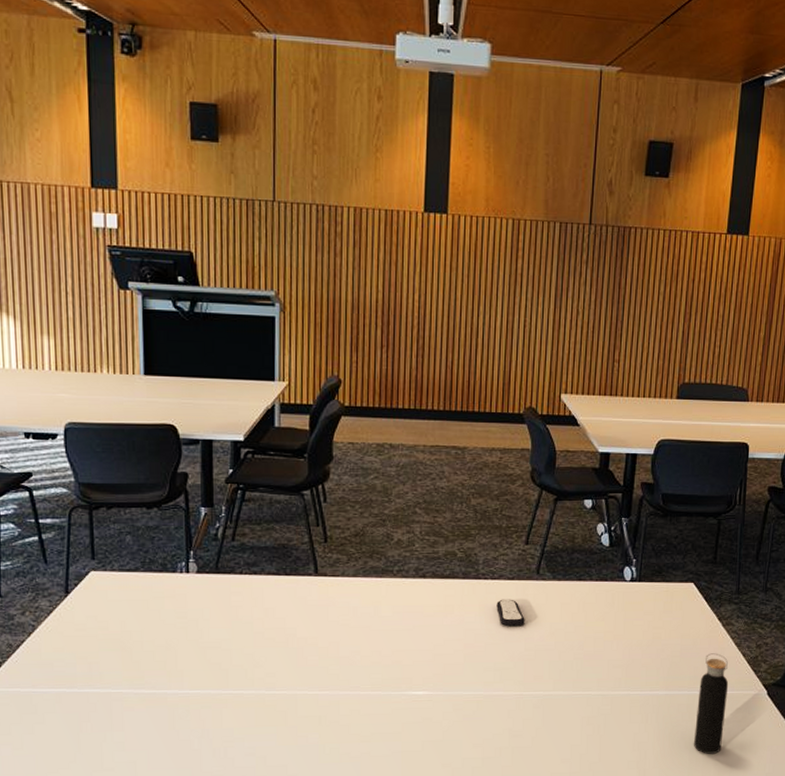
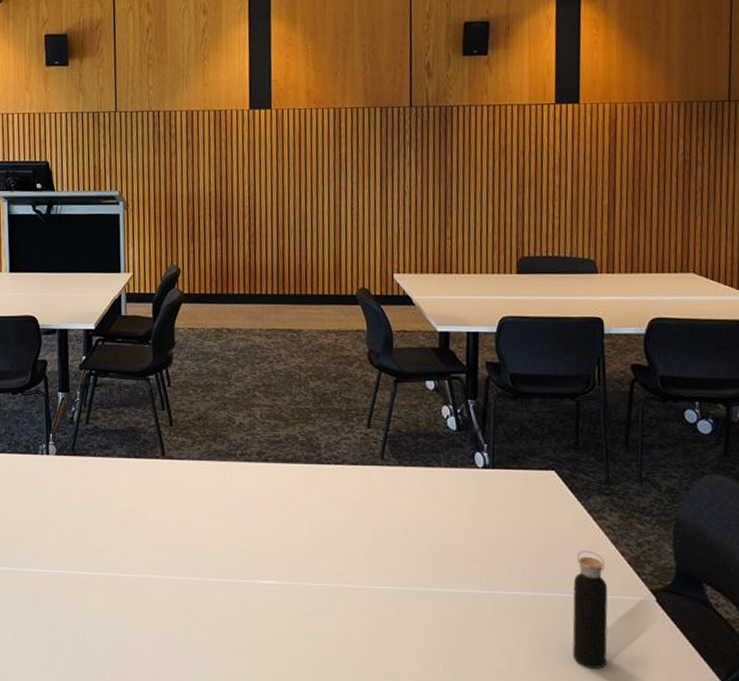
remote control: present [496,599,525,626] -> none [341,485,372,514]

